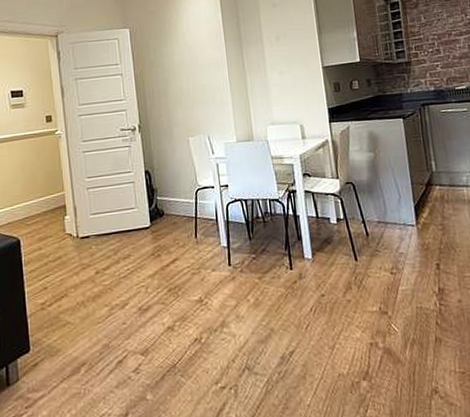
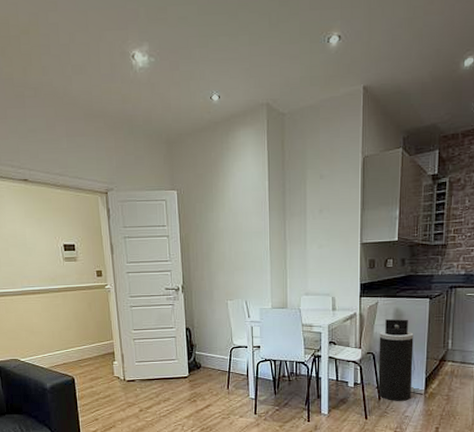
trash can: none [356,142,402,237] -> present [378,319,414,401]

